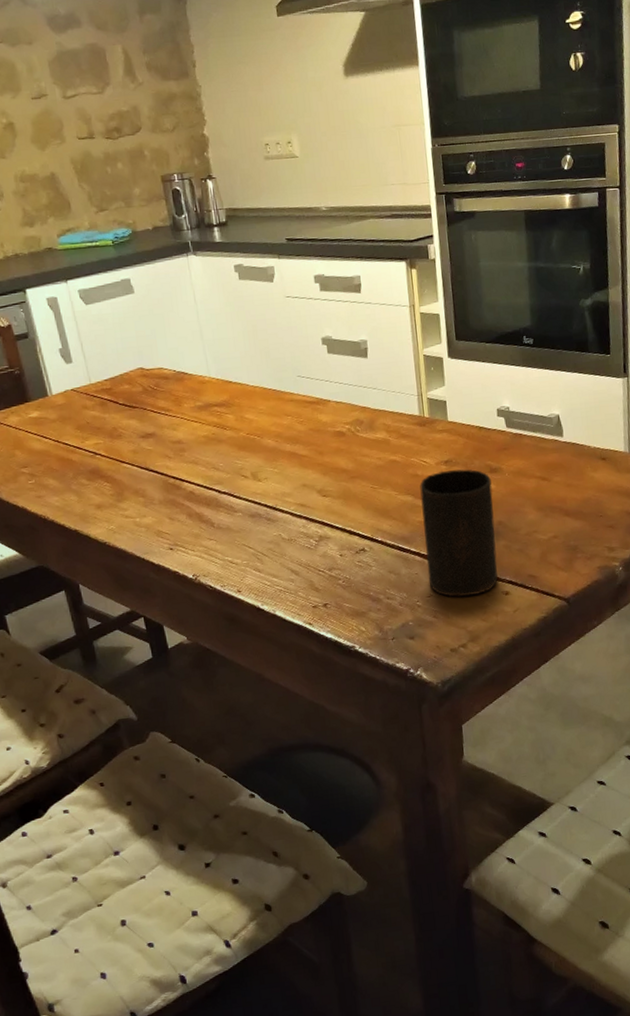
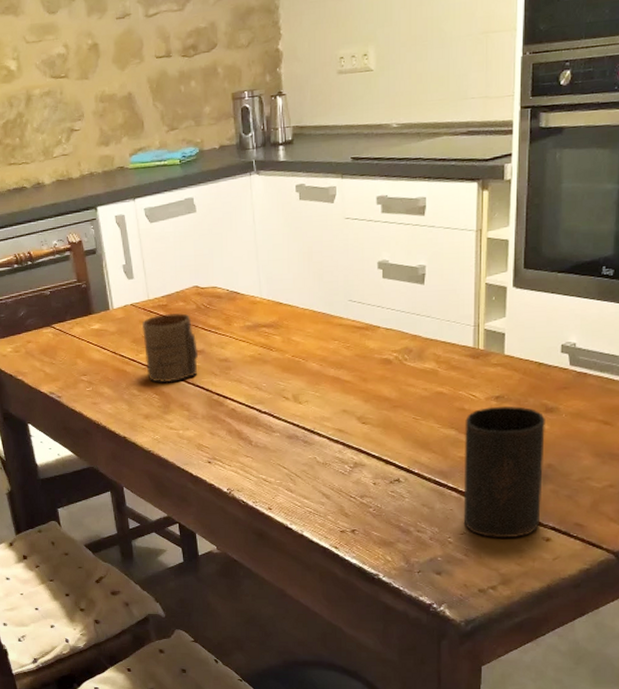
cup: none [85,396,150,470] -> present [141,313,199,383]

